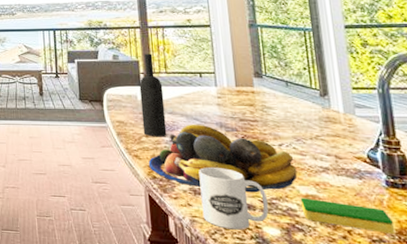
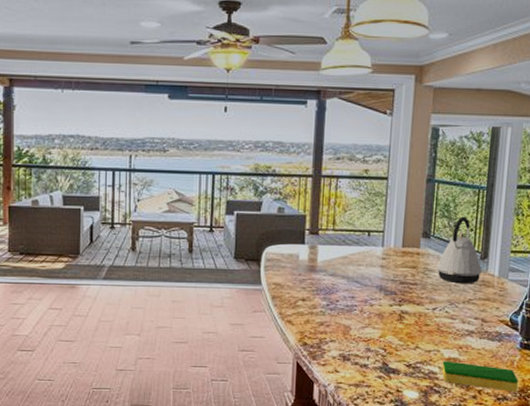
wine bottle: present [139,53,167,137] -> none [300,207,328,301]
fruit bowl: present [148,124,298,193] -> none [301,286,445,357]
mug: present [198,167,269,230] -> none [348,333,413,394]
kettle: none [275,56,325,121] -> present [437,216,482,284]

